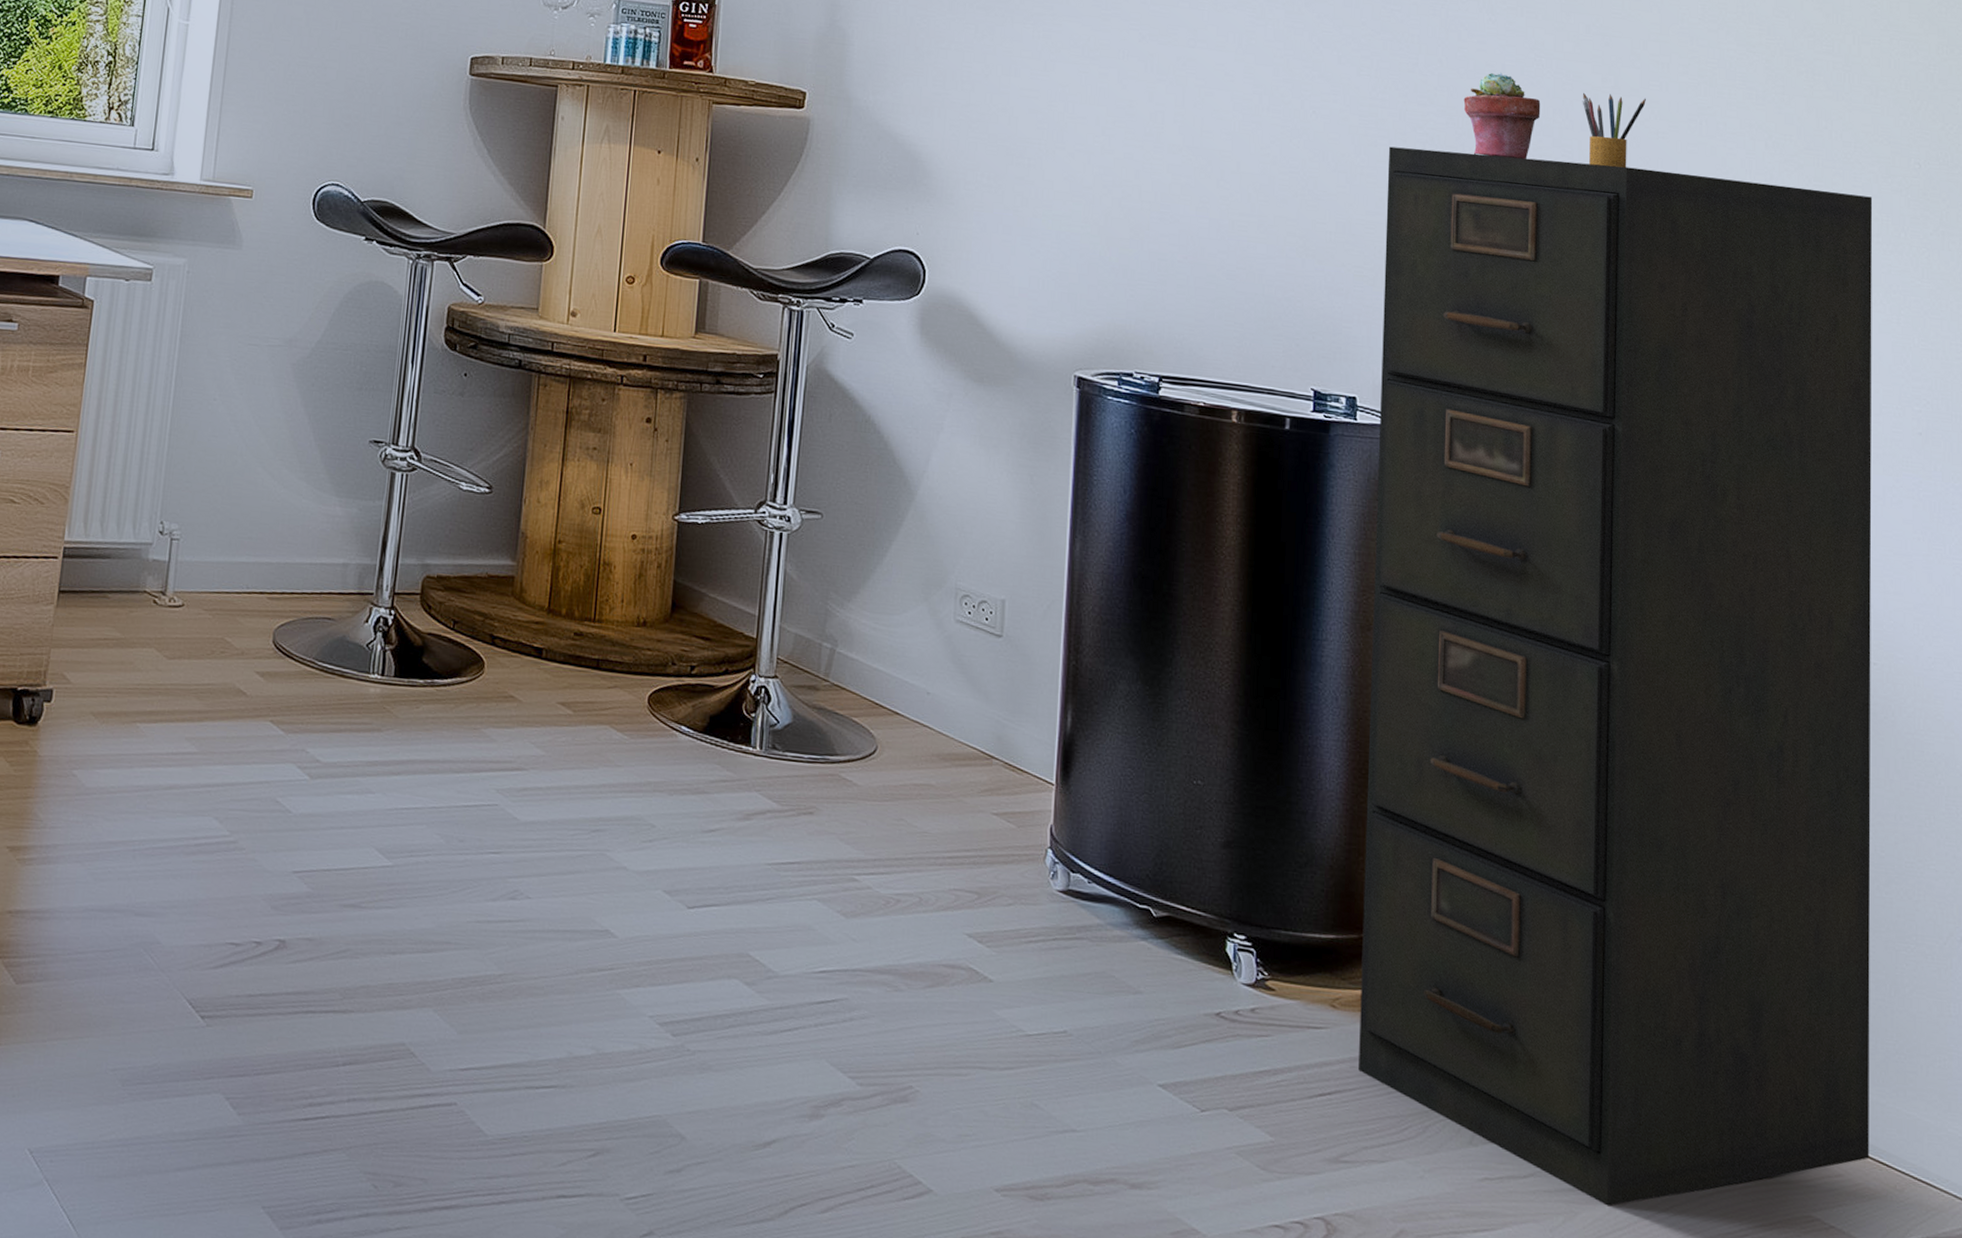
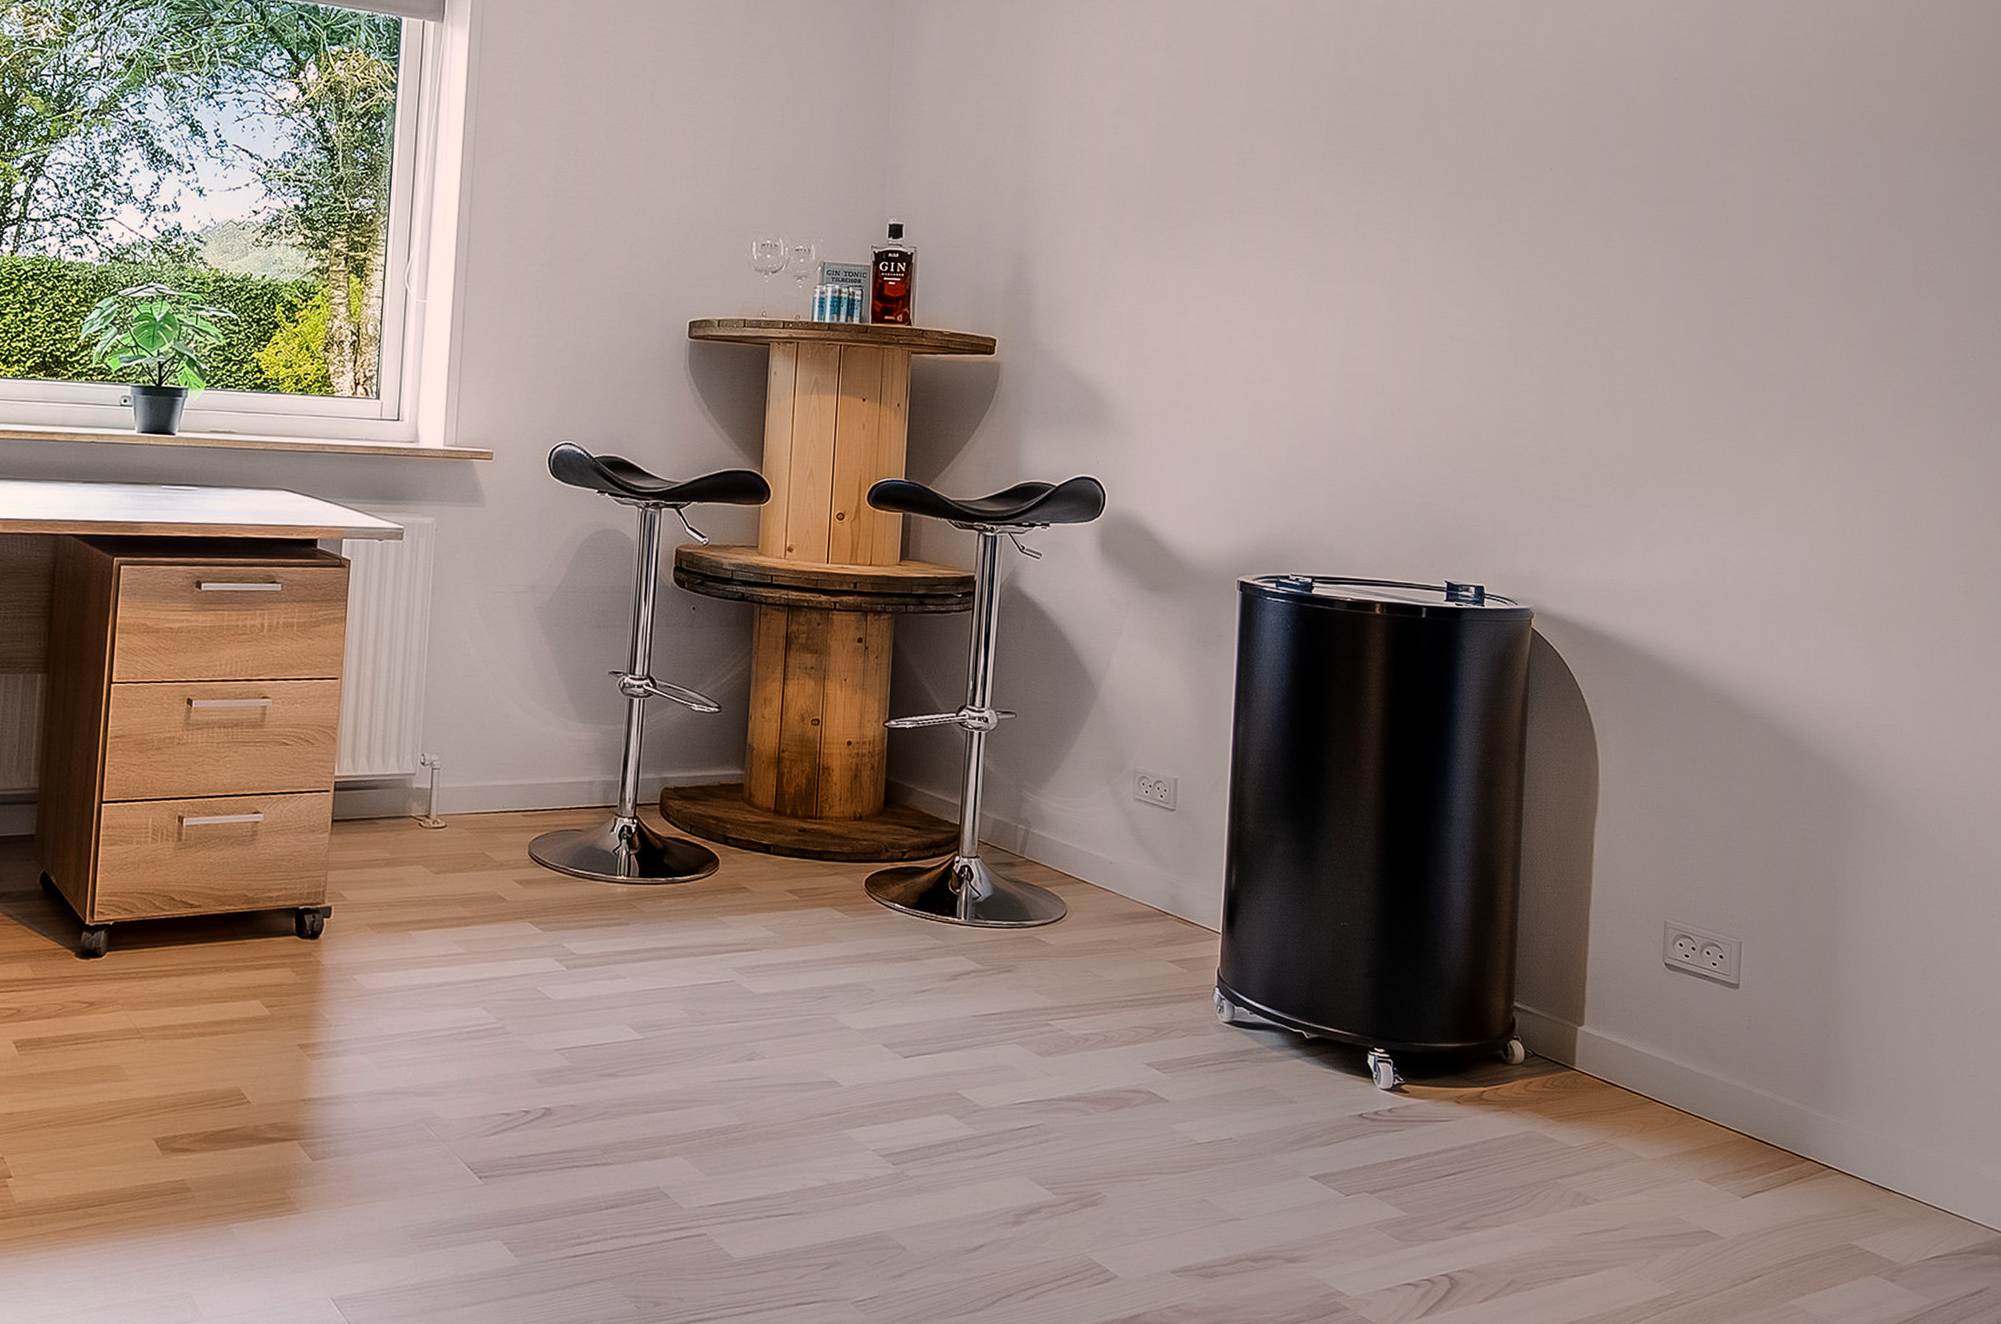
filing cabinet: present [1358,146,1873,1206] -> none [1478,364,1933,1248]
potted succulent: present [1463,72,1541,159] -> none [1581,292,1649,369]
pencil box: present [1582,92,1646,168] -> none [1685,307,1741,373]

